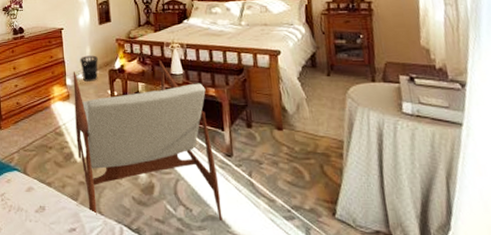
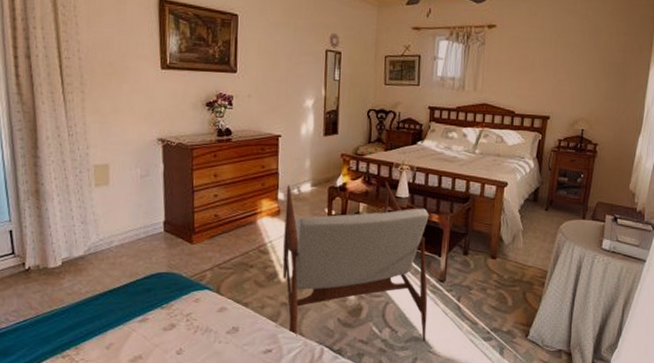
wastebasket: present [80,55,98,82] -> none [296,169,318,198]

